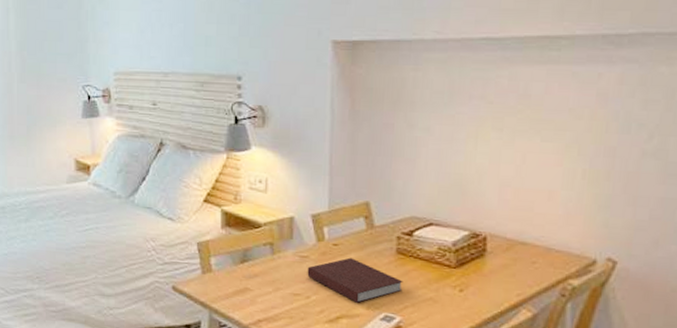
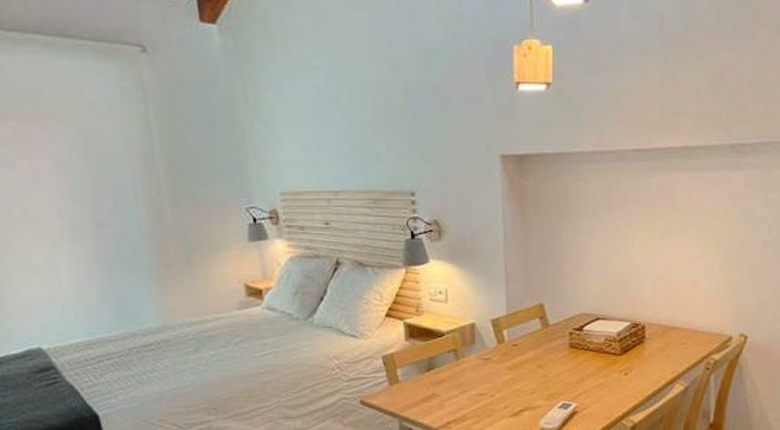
notebook: present [307,257,403,303] -> none [490,355,577,395]

